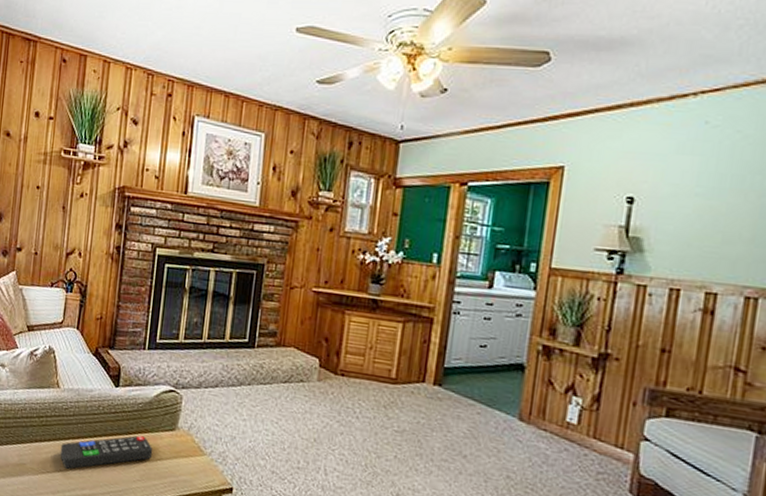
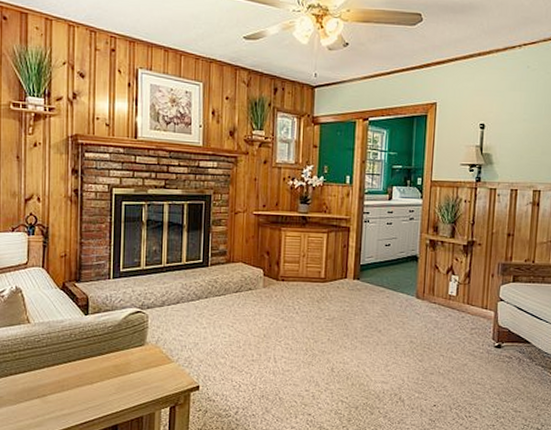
remote control: present [60,435,153,469] -> none [36,354,126,394]

